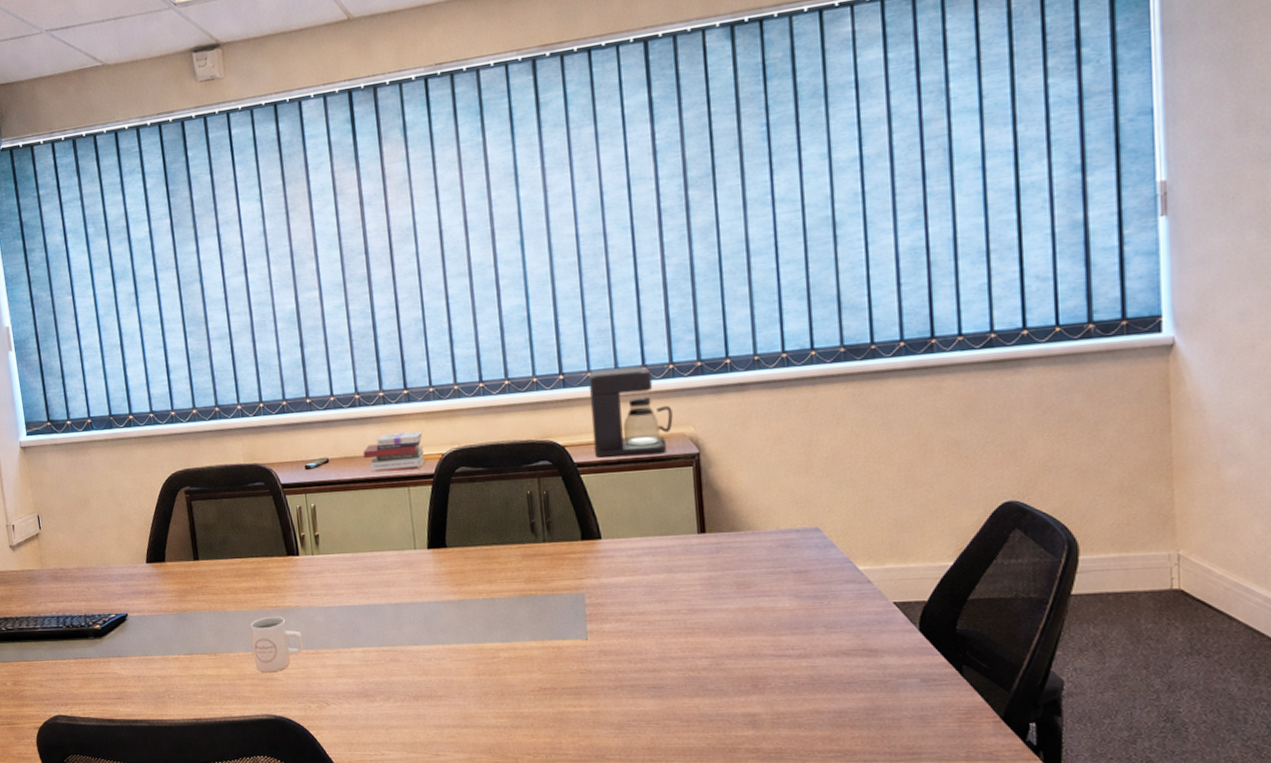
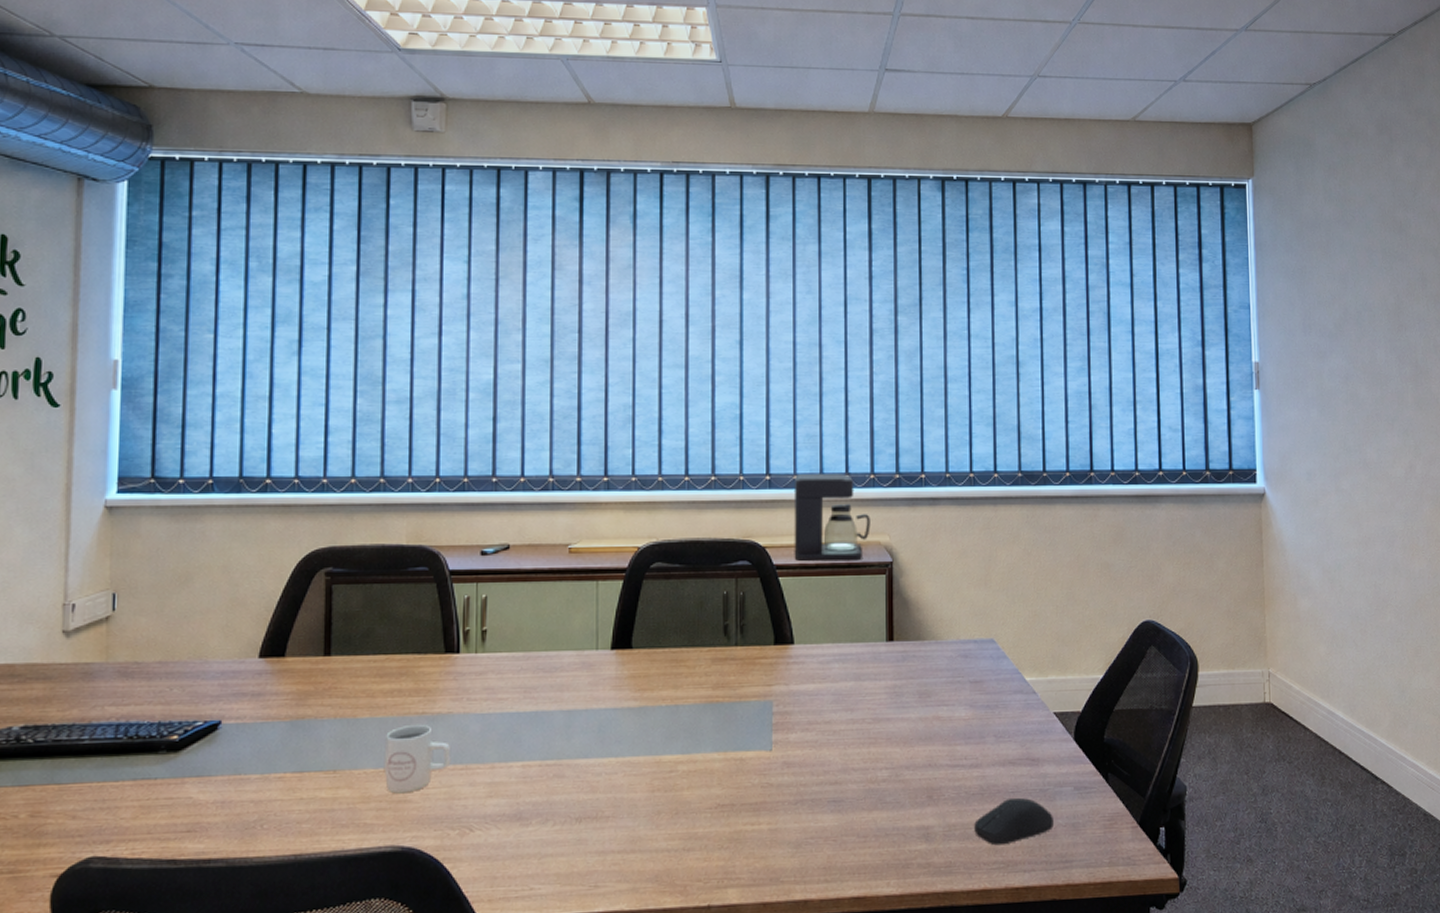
books: present [363,431,427,472] -> none [550,521,621,563]
computer mouse: none [805,688,897,735] -> present [974,797,1053,846]

